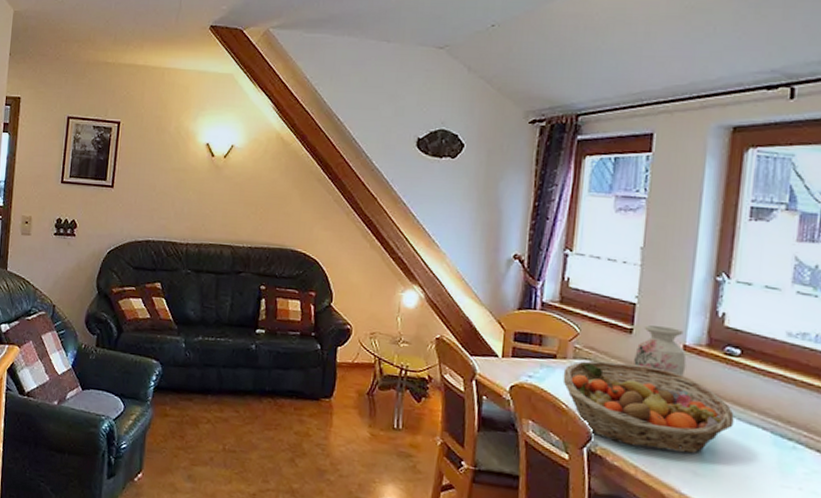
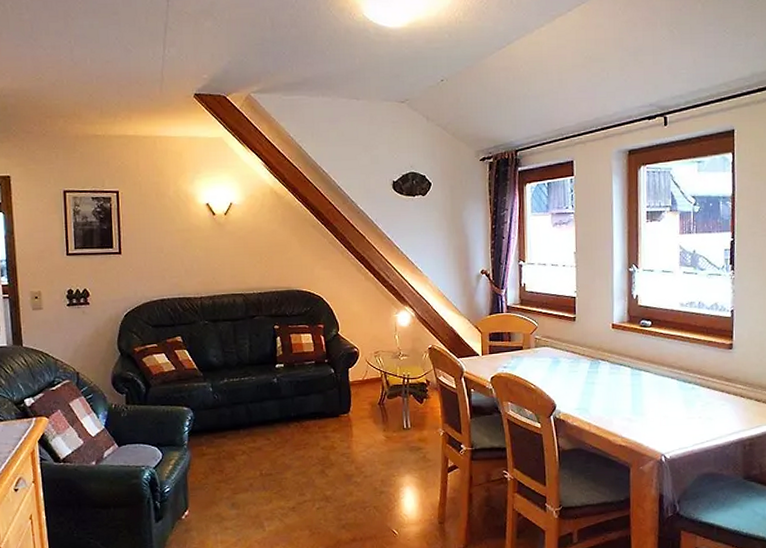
fruit basket: present [563,360,734,454] -> none [529,344,652,409]
vase: present [634,324,687,376] -> none [579,311,616,348]

